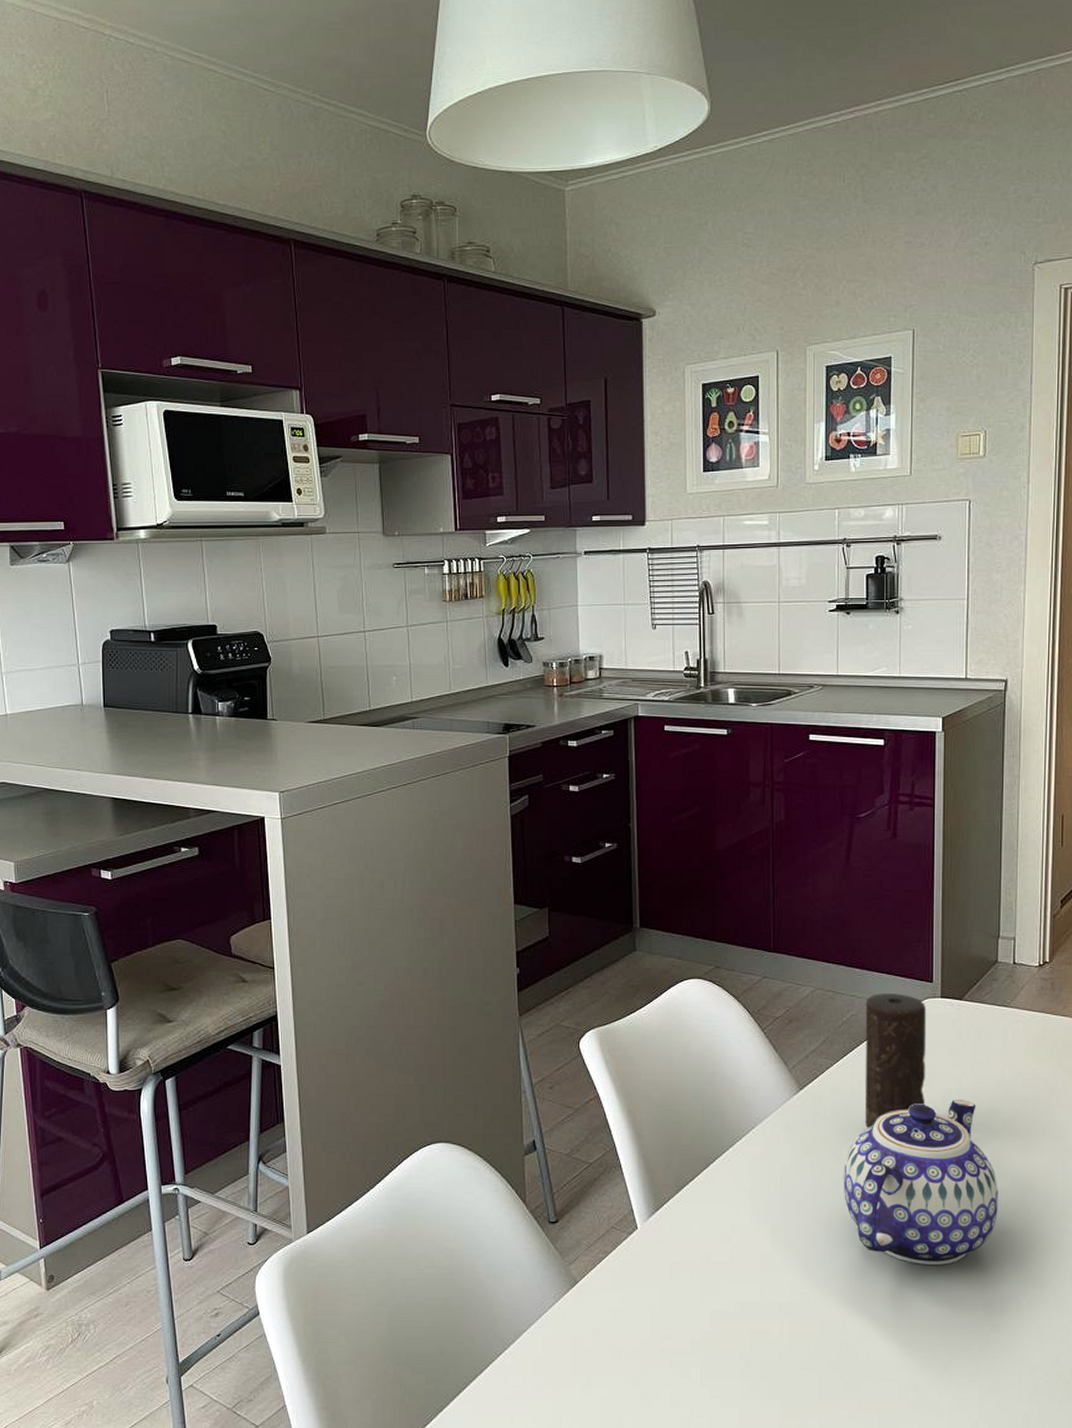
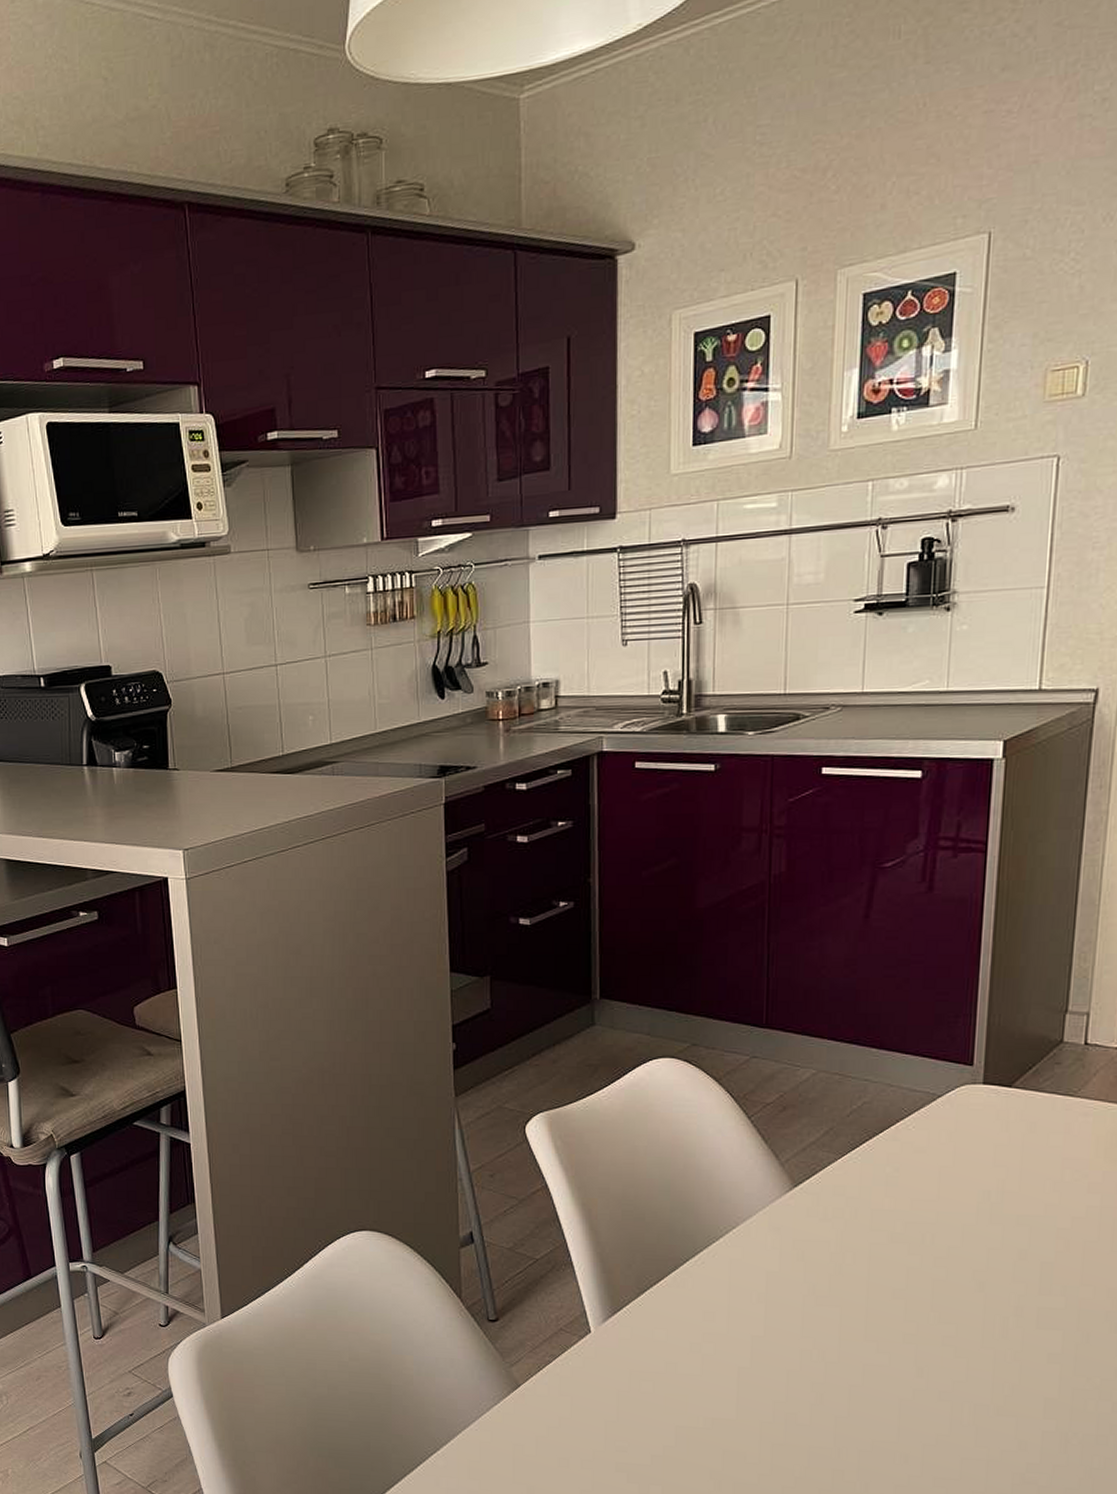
teapot: present [843,1099,998,1266] -> none [844,1203,1048,1393]
candle: present [864,993,927,1129] -> none [875,1078,963,1234]

